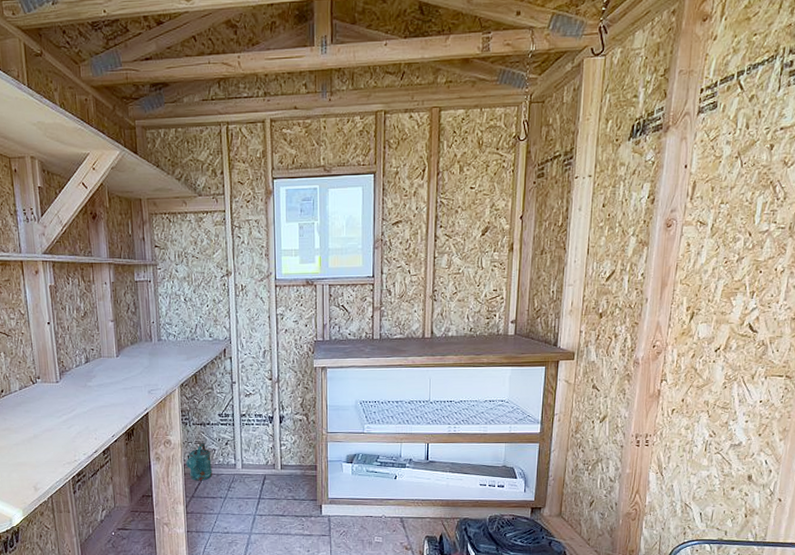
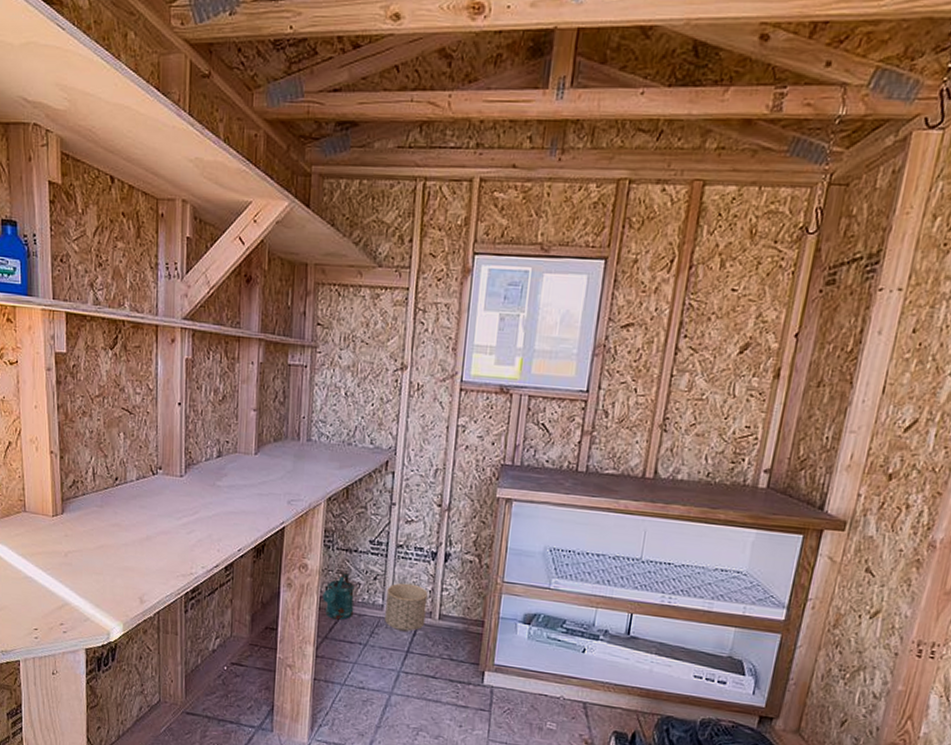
planter: none [237,444,270,482] -> present [385,583,428,631]

